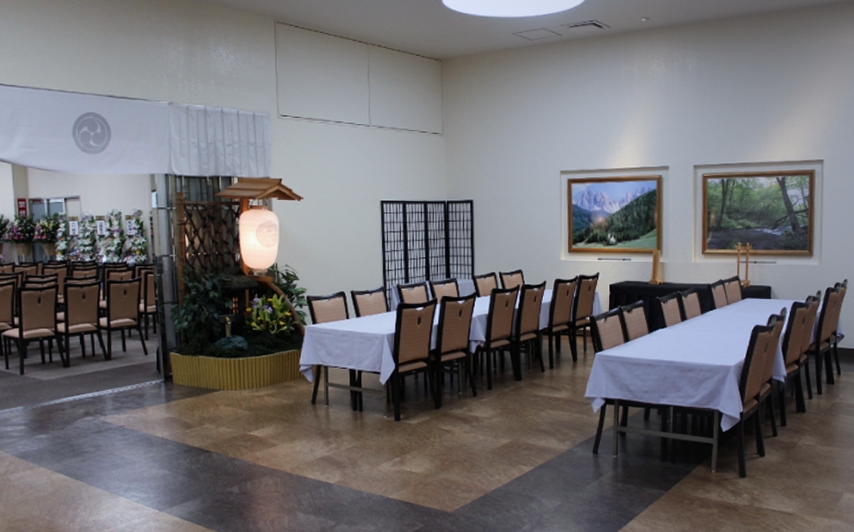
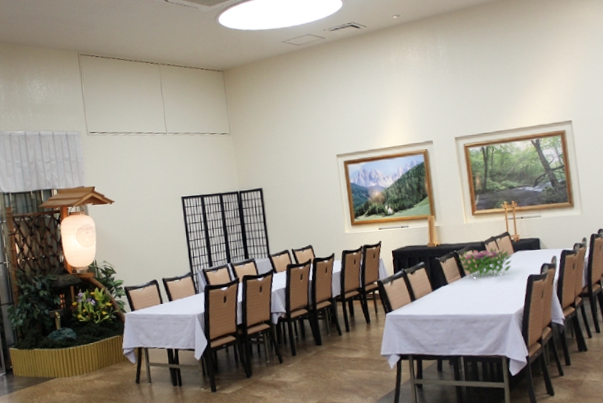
flower arrangement: none [681,291,740,325] -> present [458,248,512,279]

